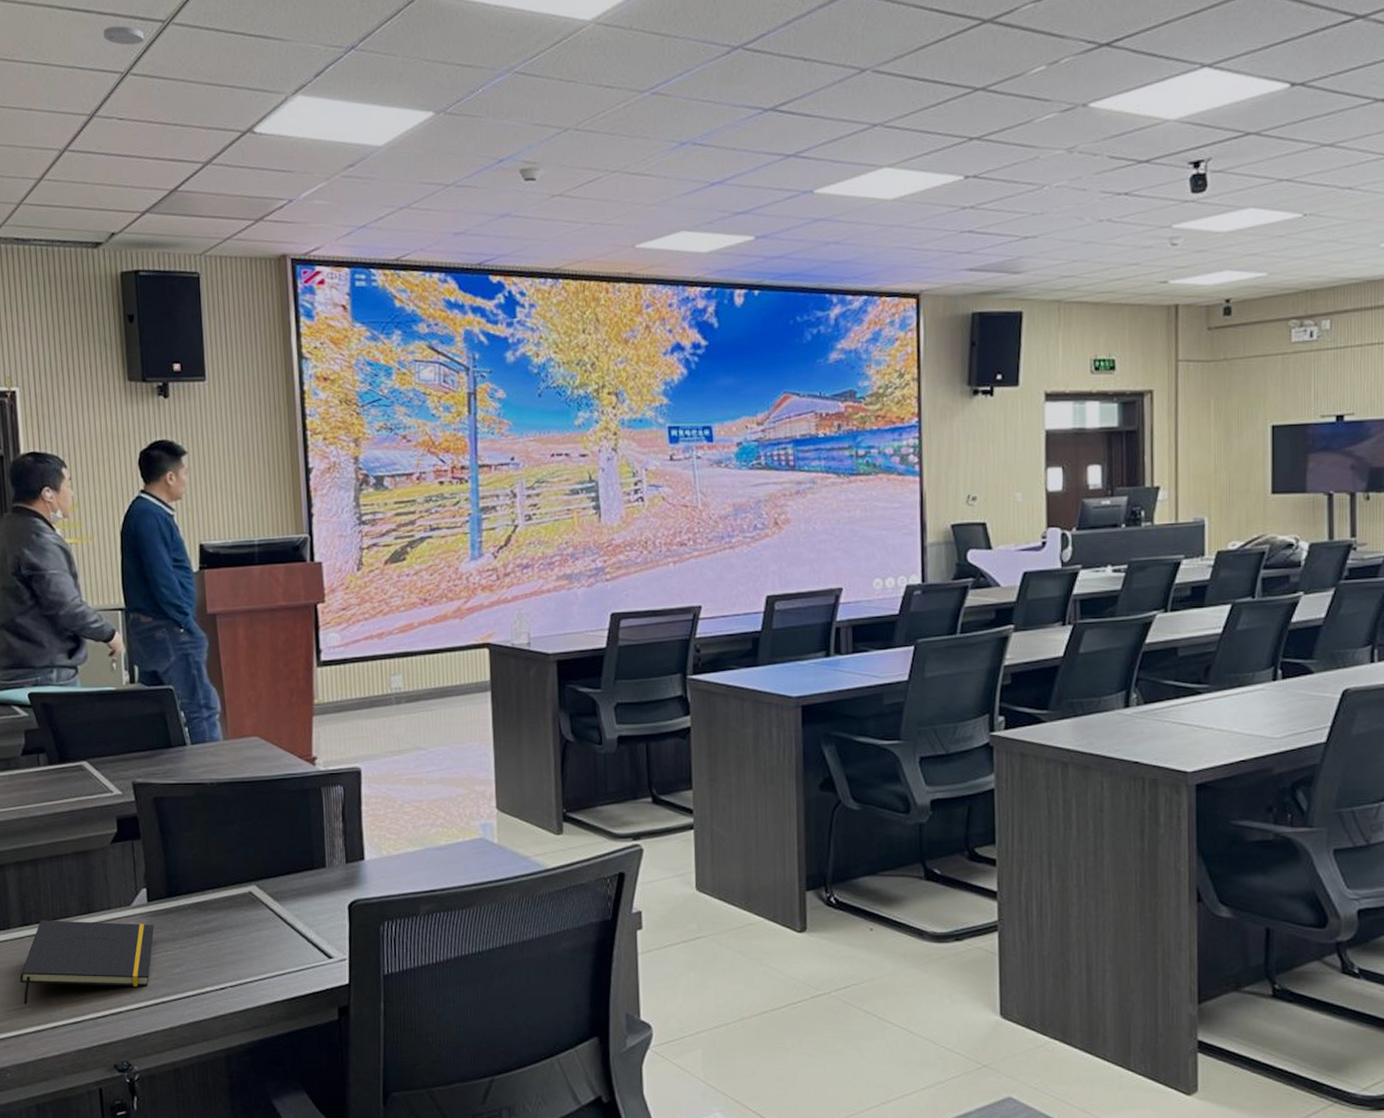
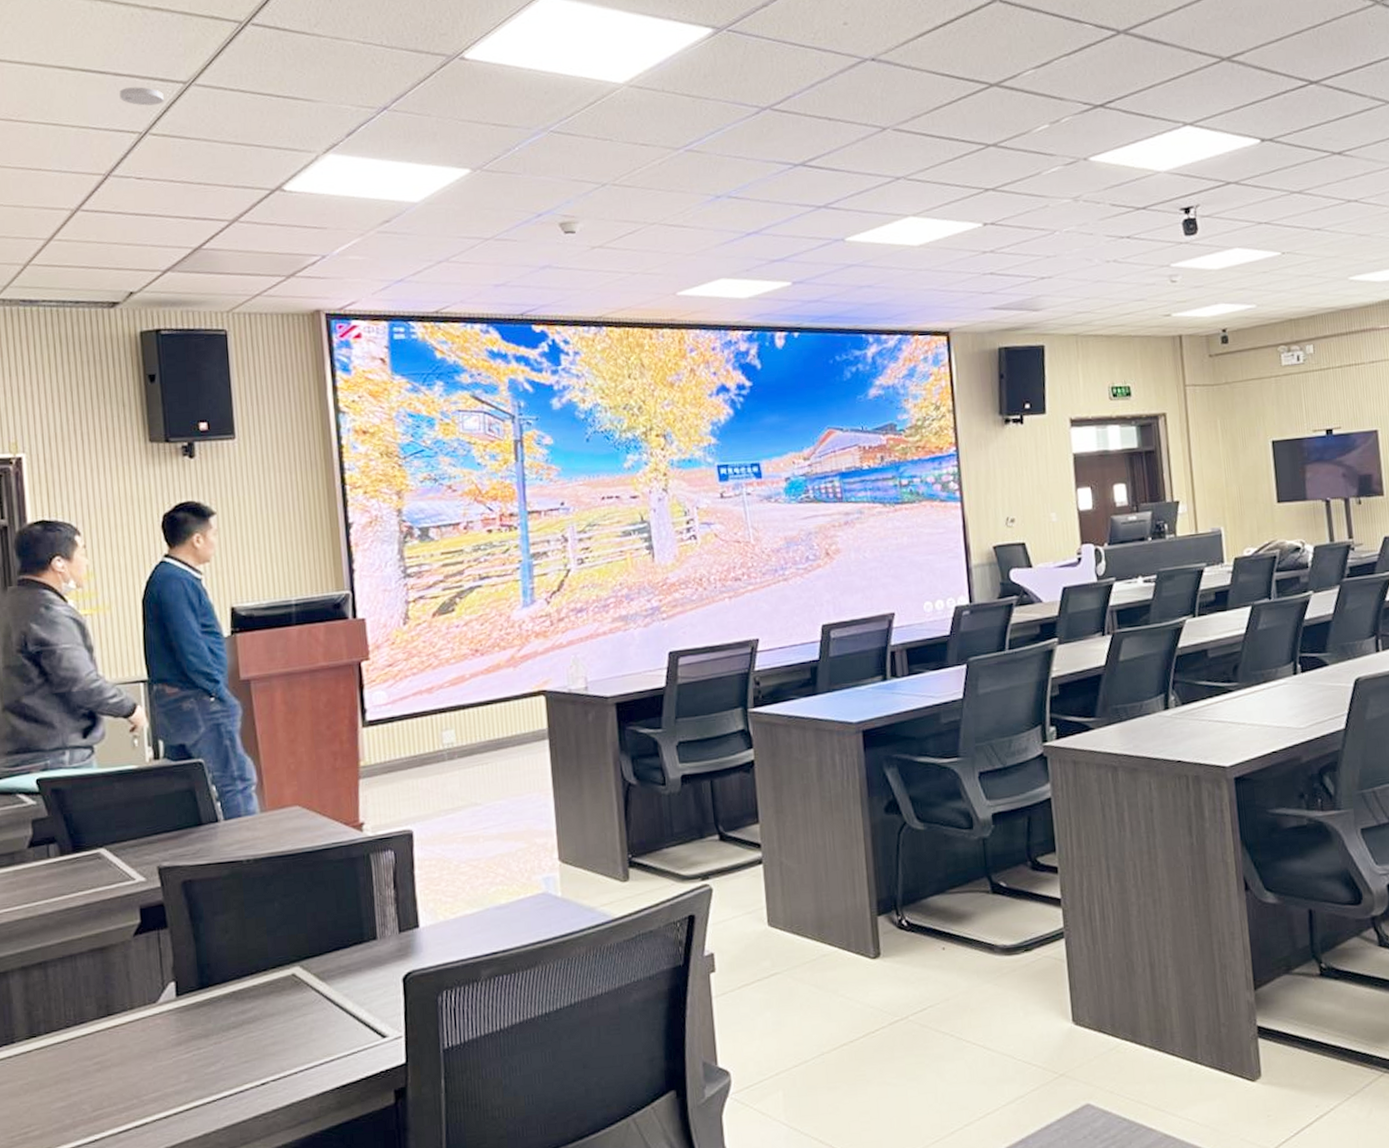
notepad: present [19,920,154,1005] -> none [26,1021,185,1128]

